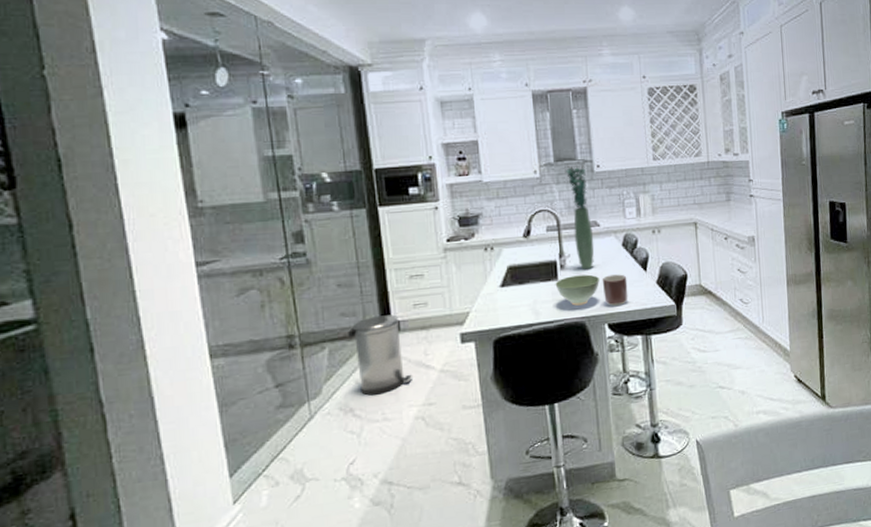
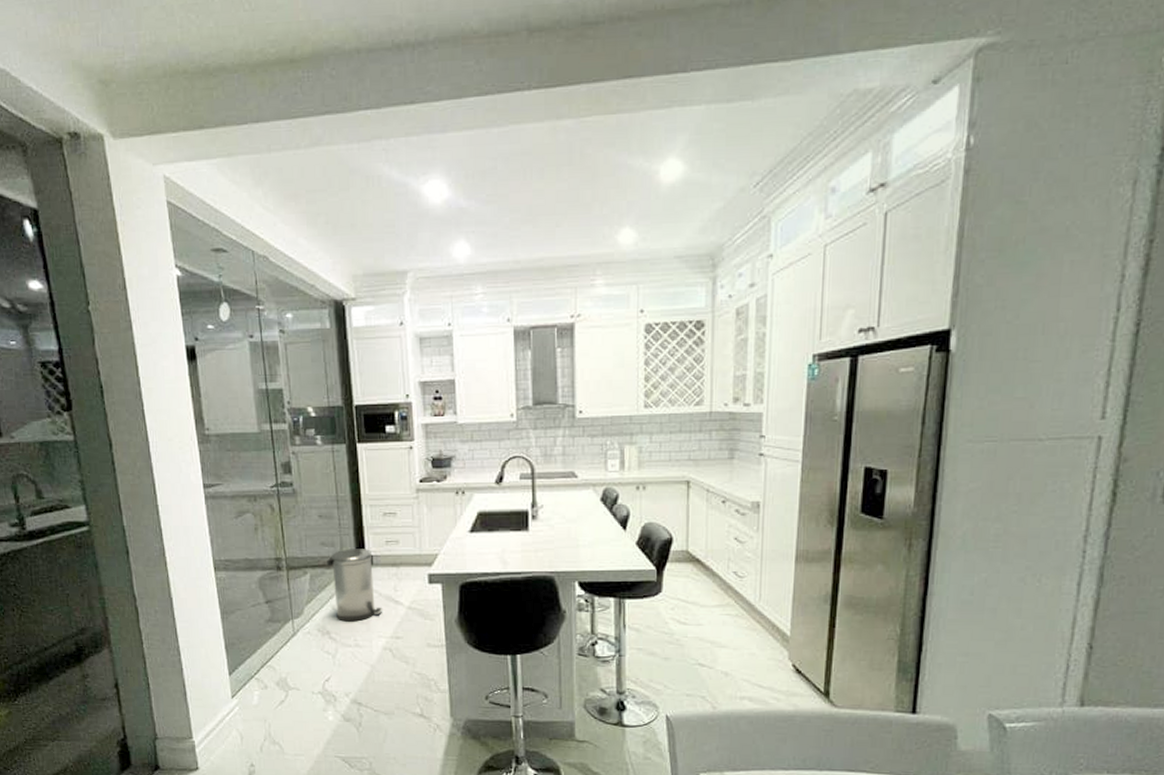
bowl: present [555,274,599,306] -> none [525,528,572,559]
vase: present [566,164,595,270] -> none [545,408,570,522]
mug: present [602,274,628,306] -> none [575,531,603,564]

